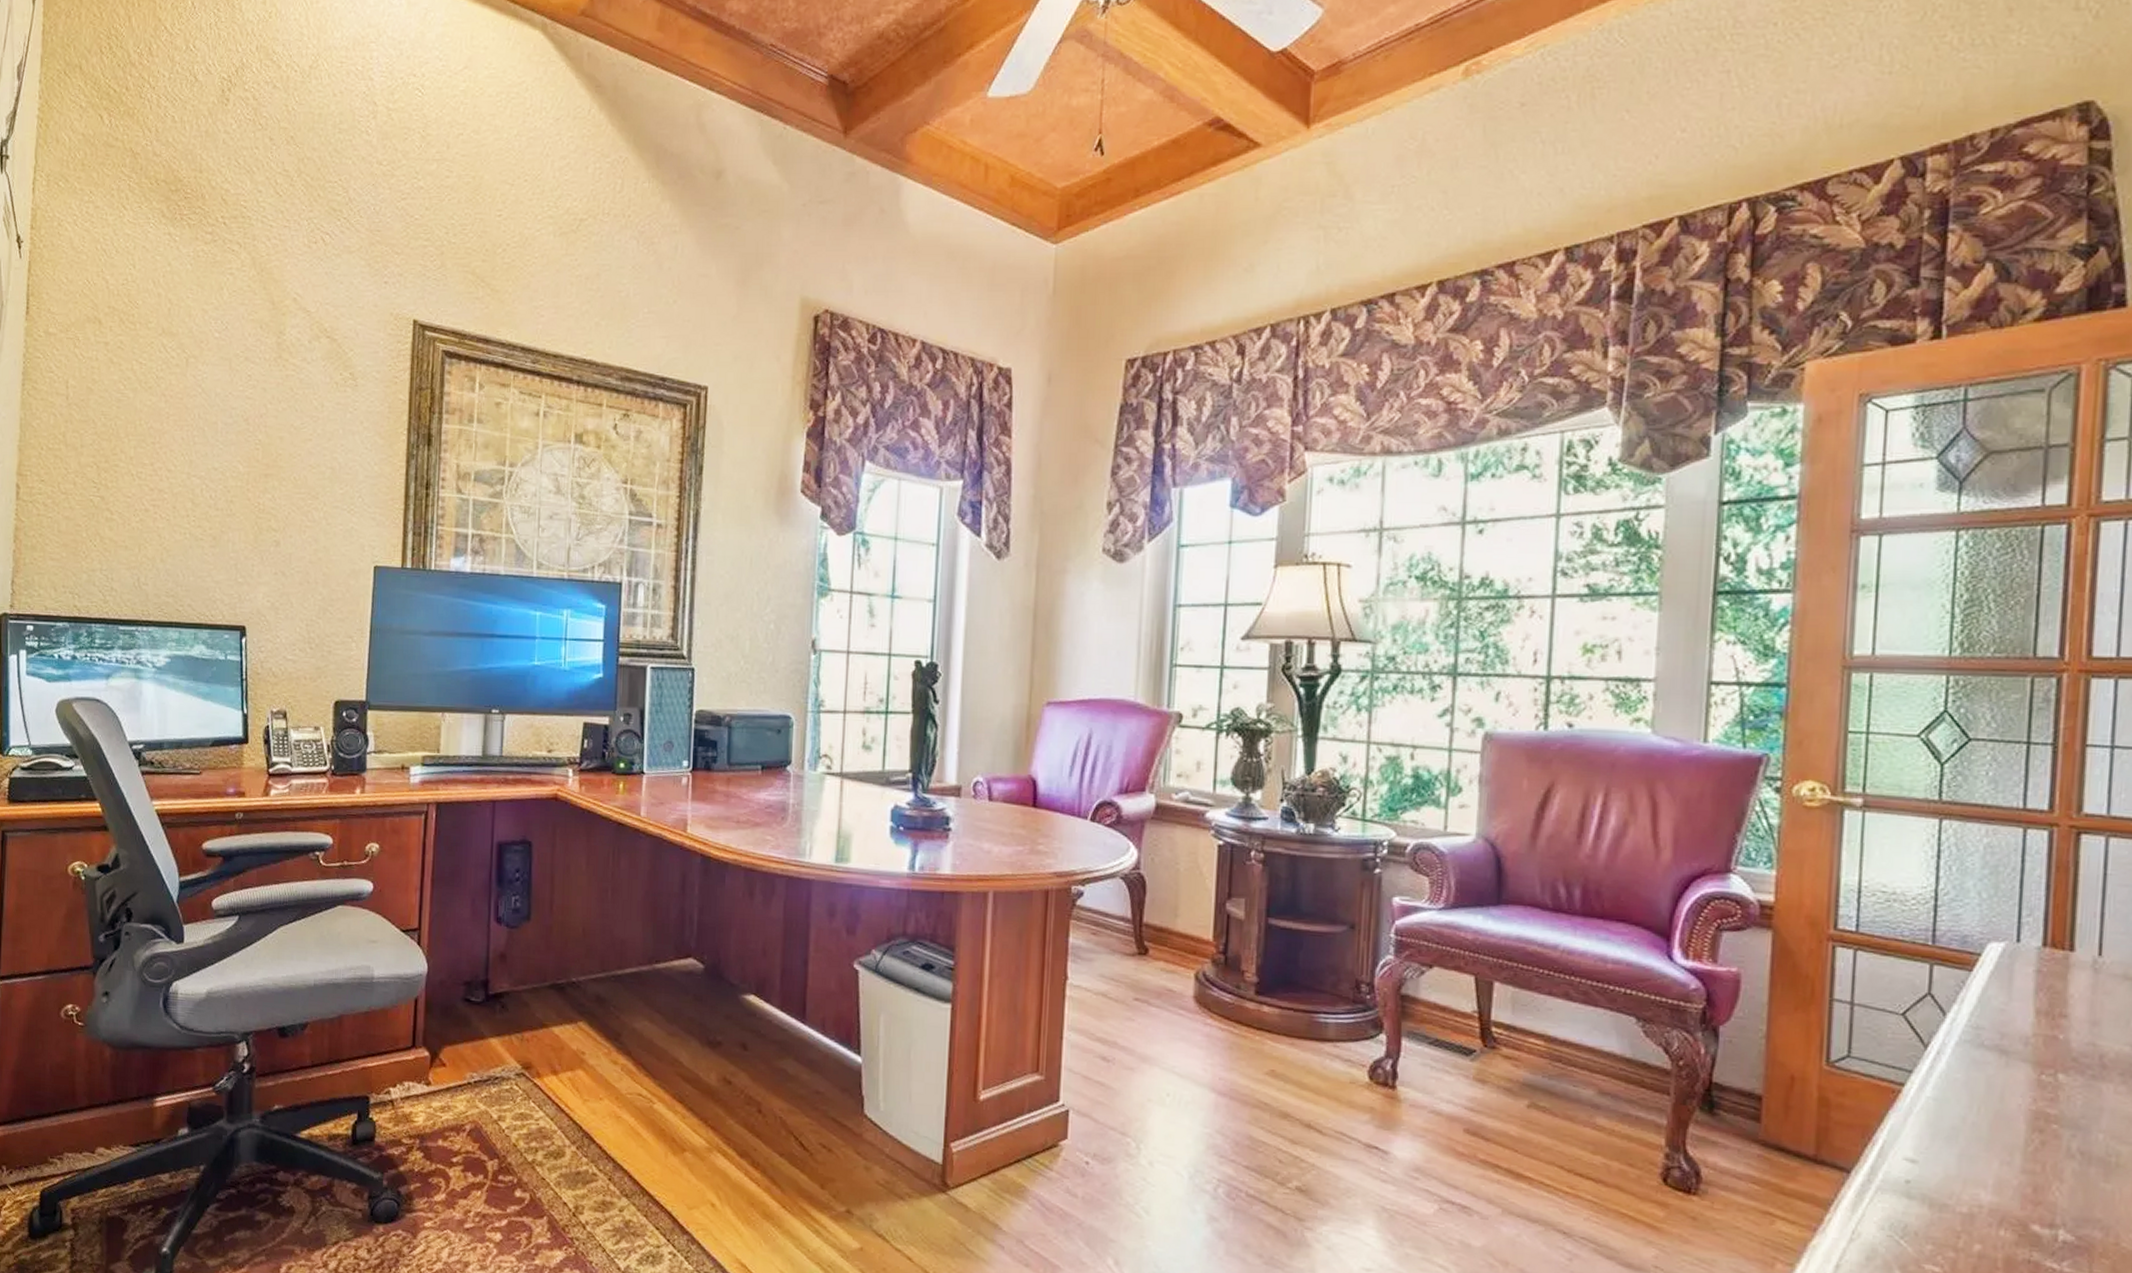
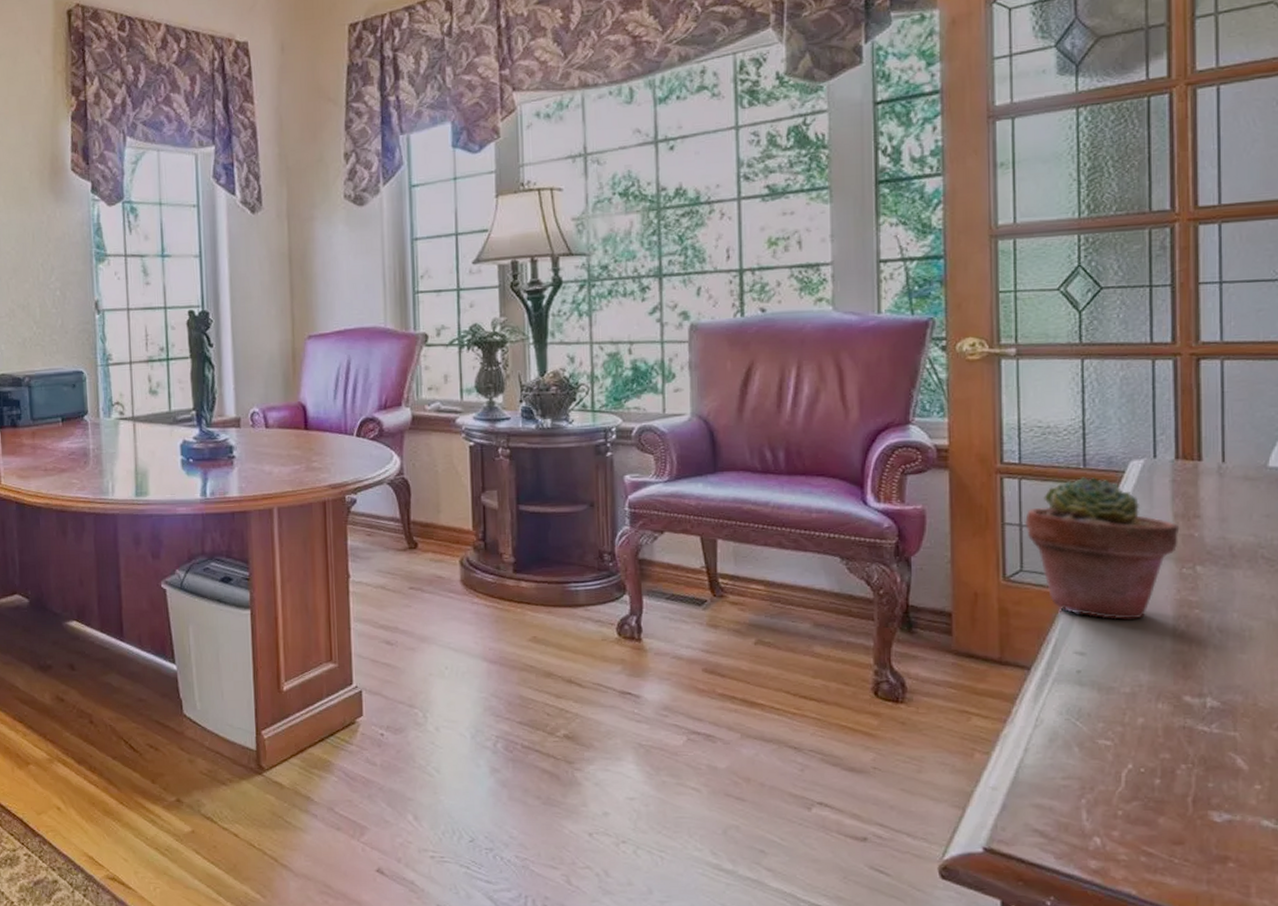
potted succulent: none [1857,955,2042,1128] -> present [1025,477,1180,620]

